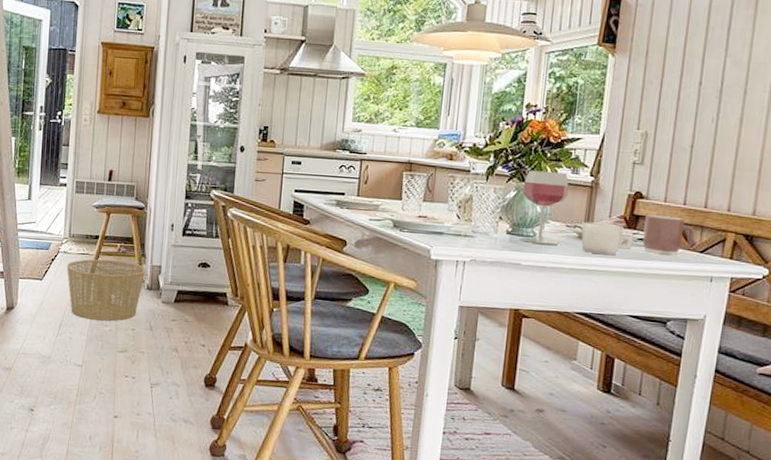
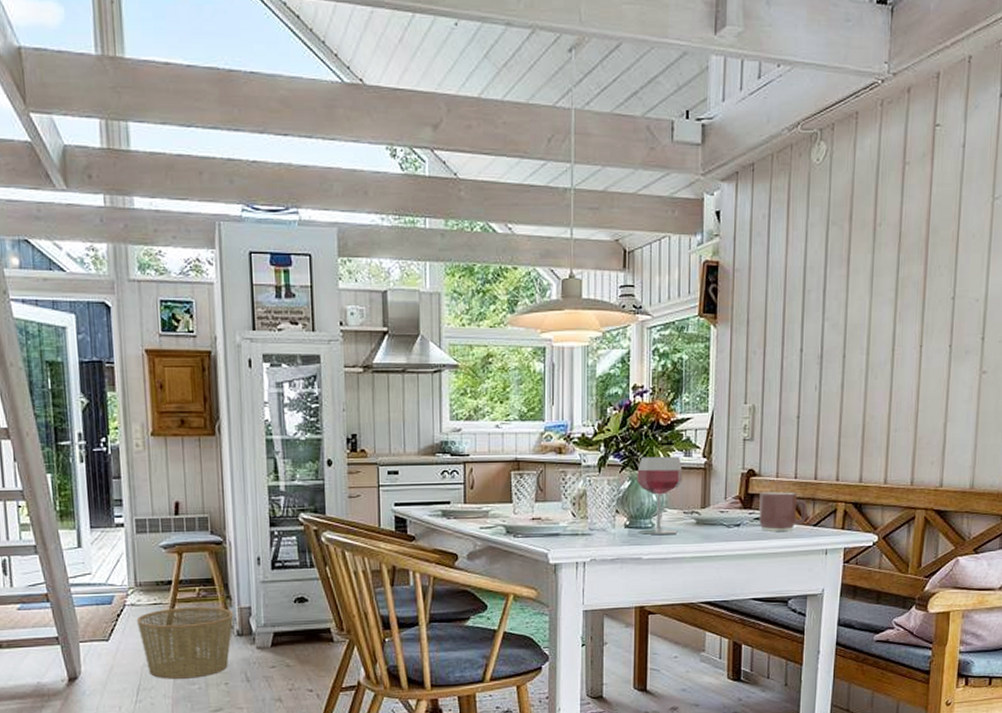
cup: present [581,221,634,256] -> none [698,505,750,539]

